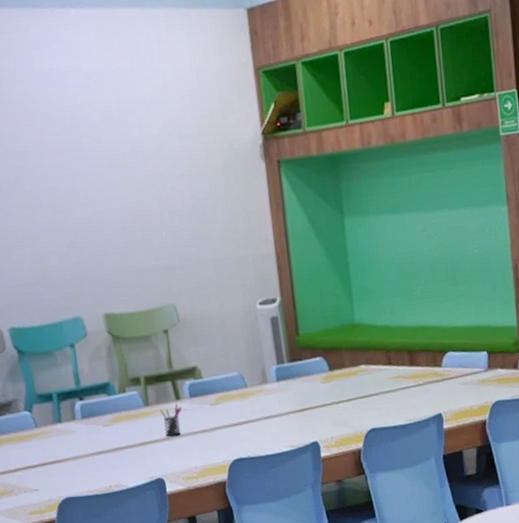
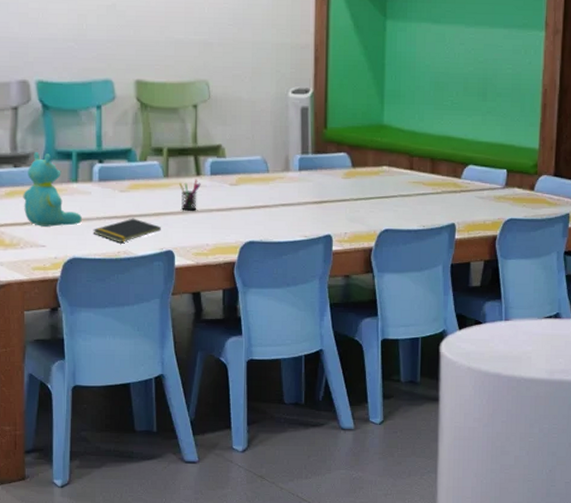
teddy bear: none [10,397,70,471] -> present [23,151,82,227]
notepad: none [82,450,149,477] -> present [93,218,161,243]

